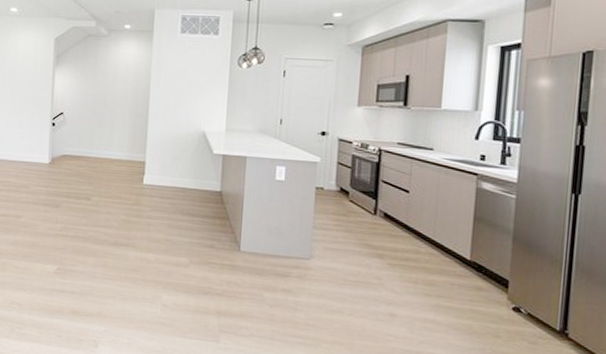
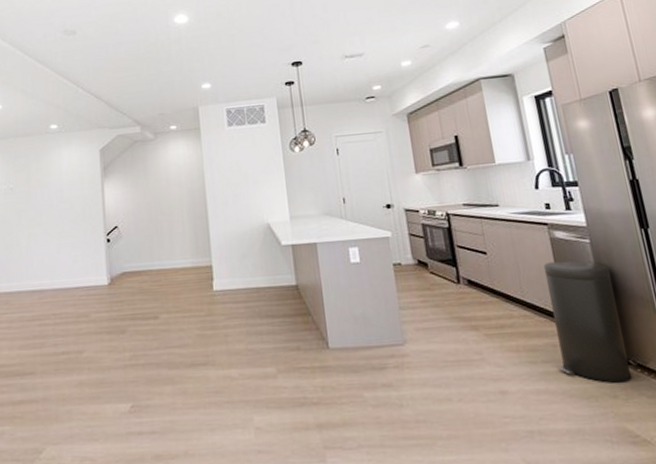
pedal bin: none [450,210,528,327] -> present [543,260,632,383]

